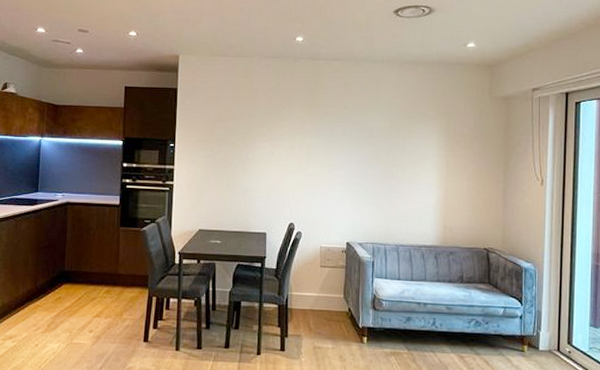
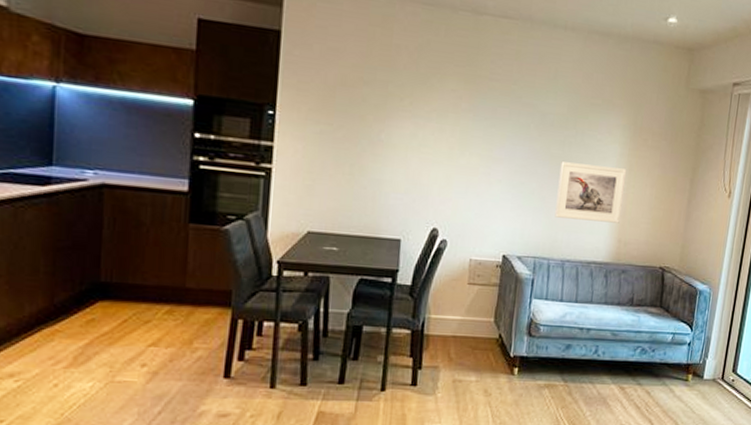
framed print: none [387,165,444,212] -> present [555,161,626,223]

